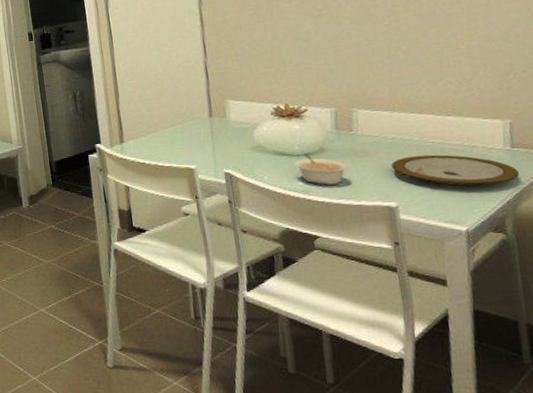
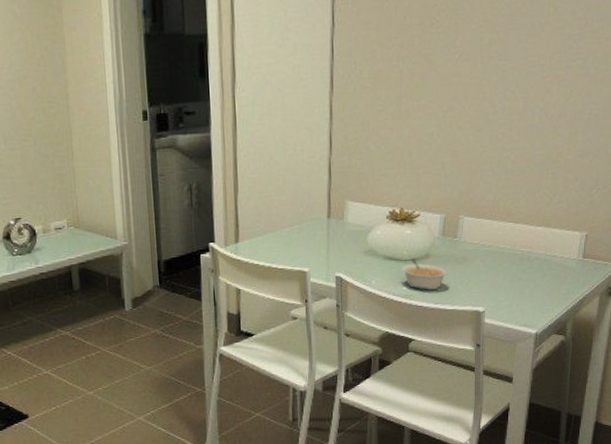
plate: present [391,154,519,186] -> none [485,262,584,293]

